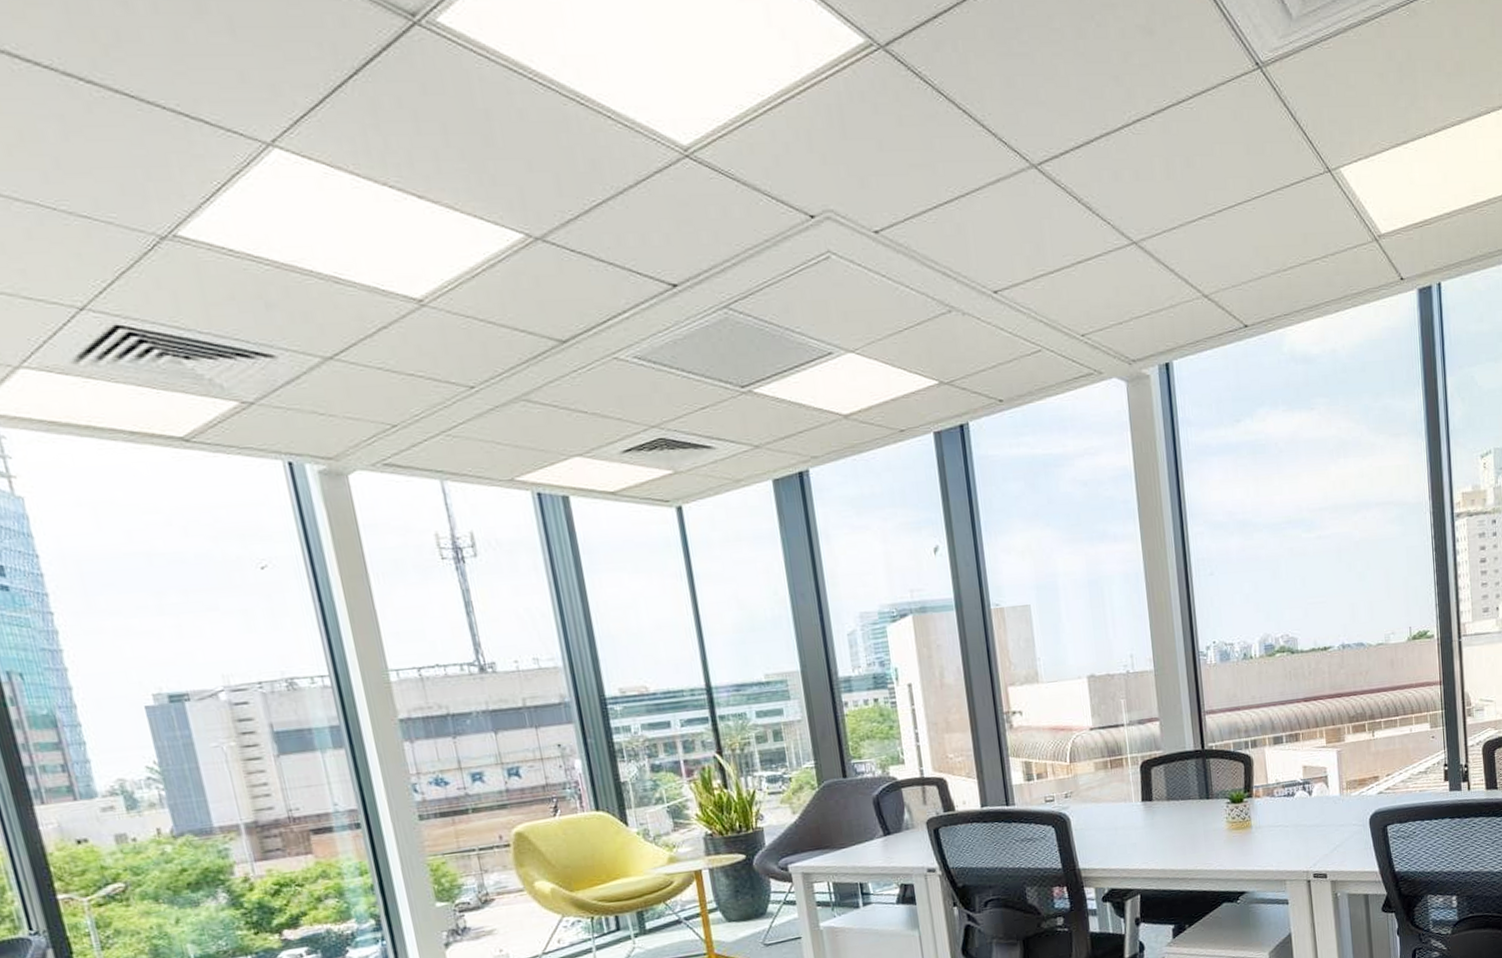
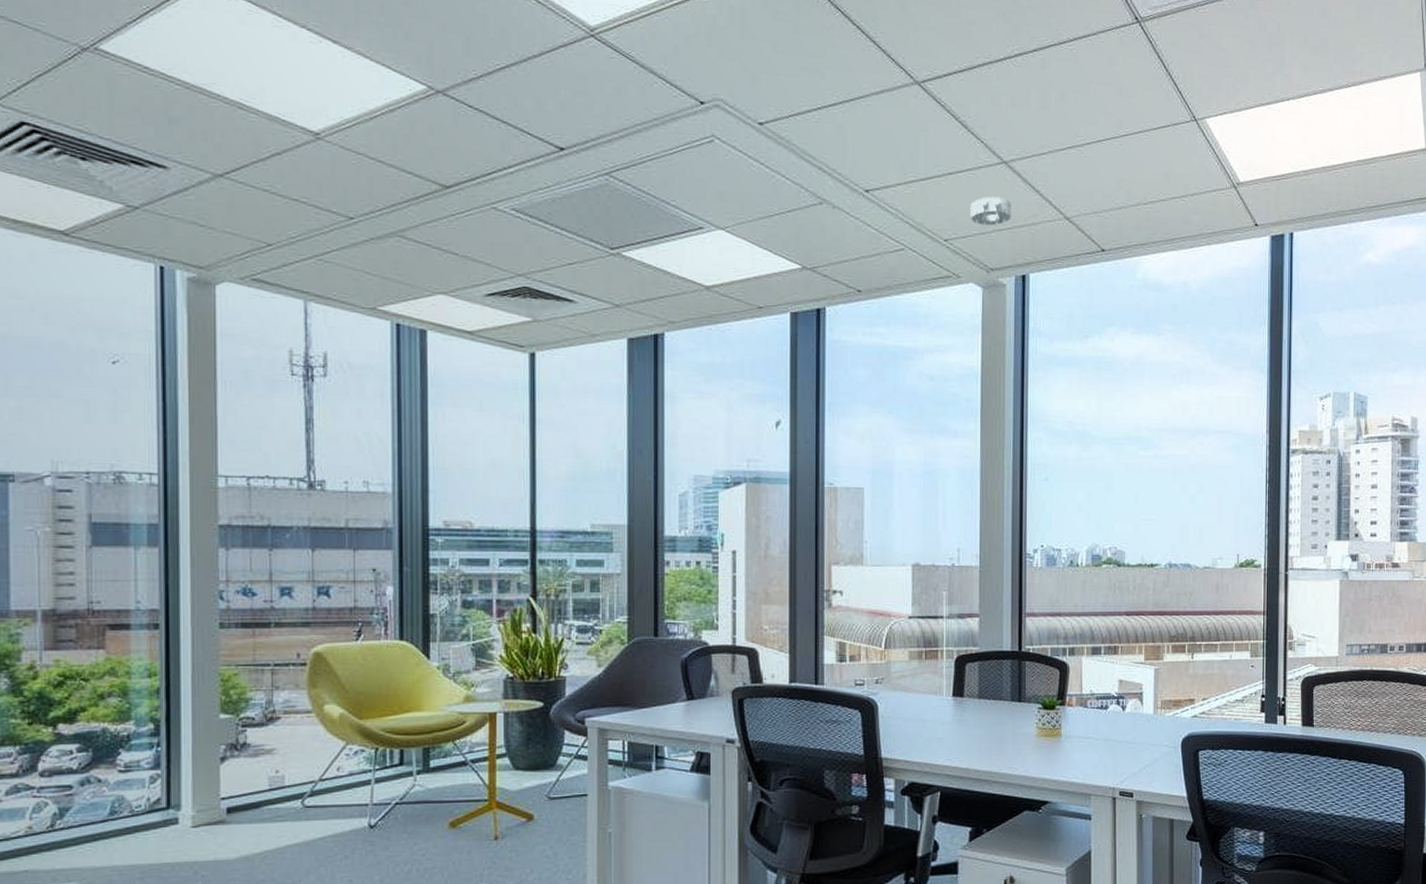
smoke detector: none [1104,281,1148,315] -> present [970,196,1011,226]

